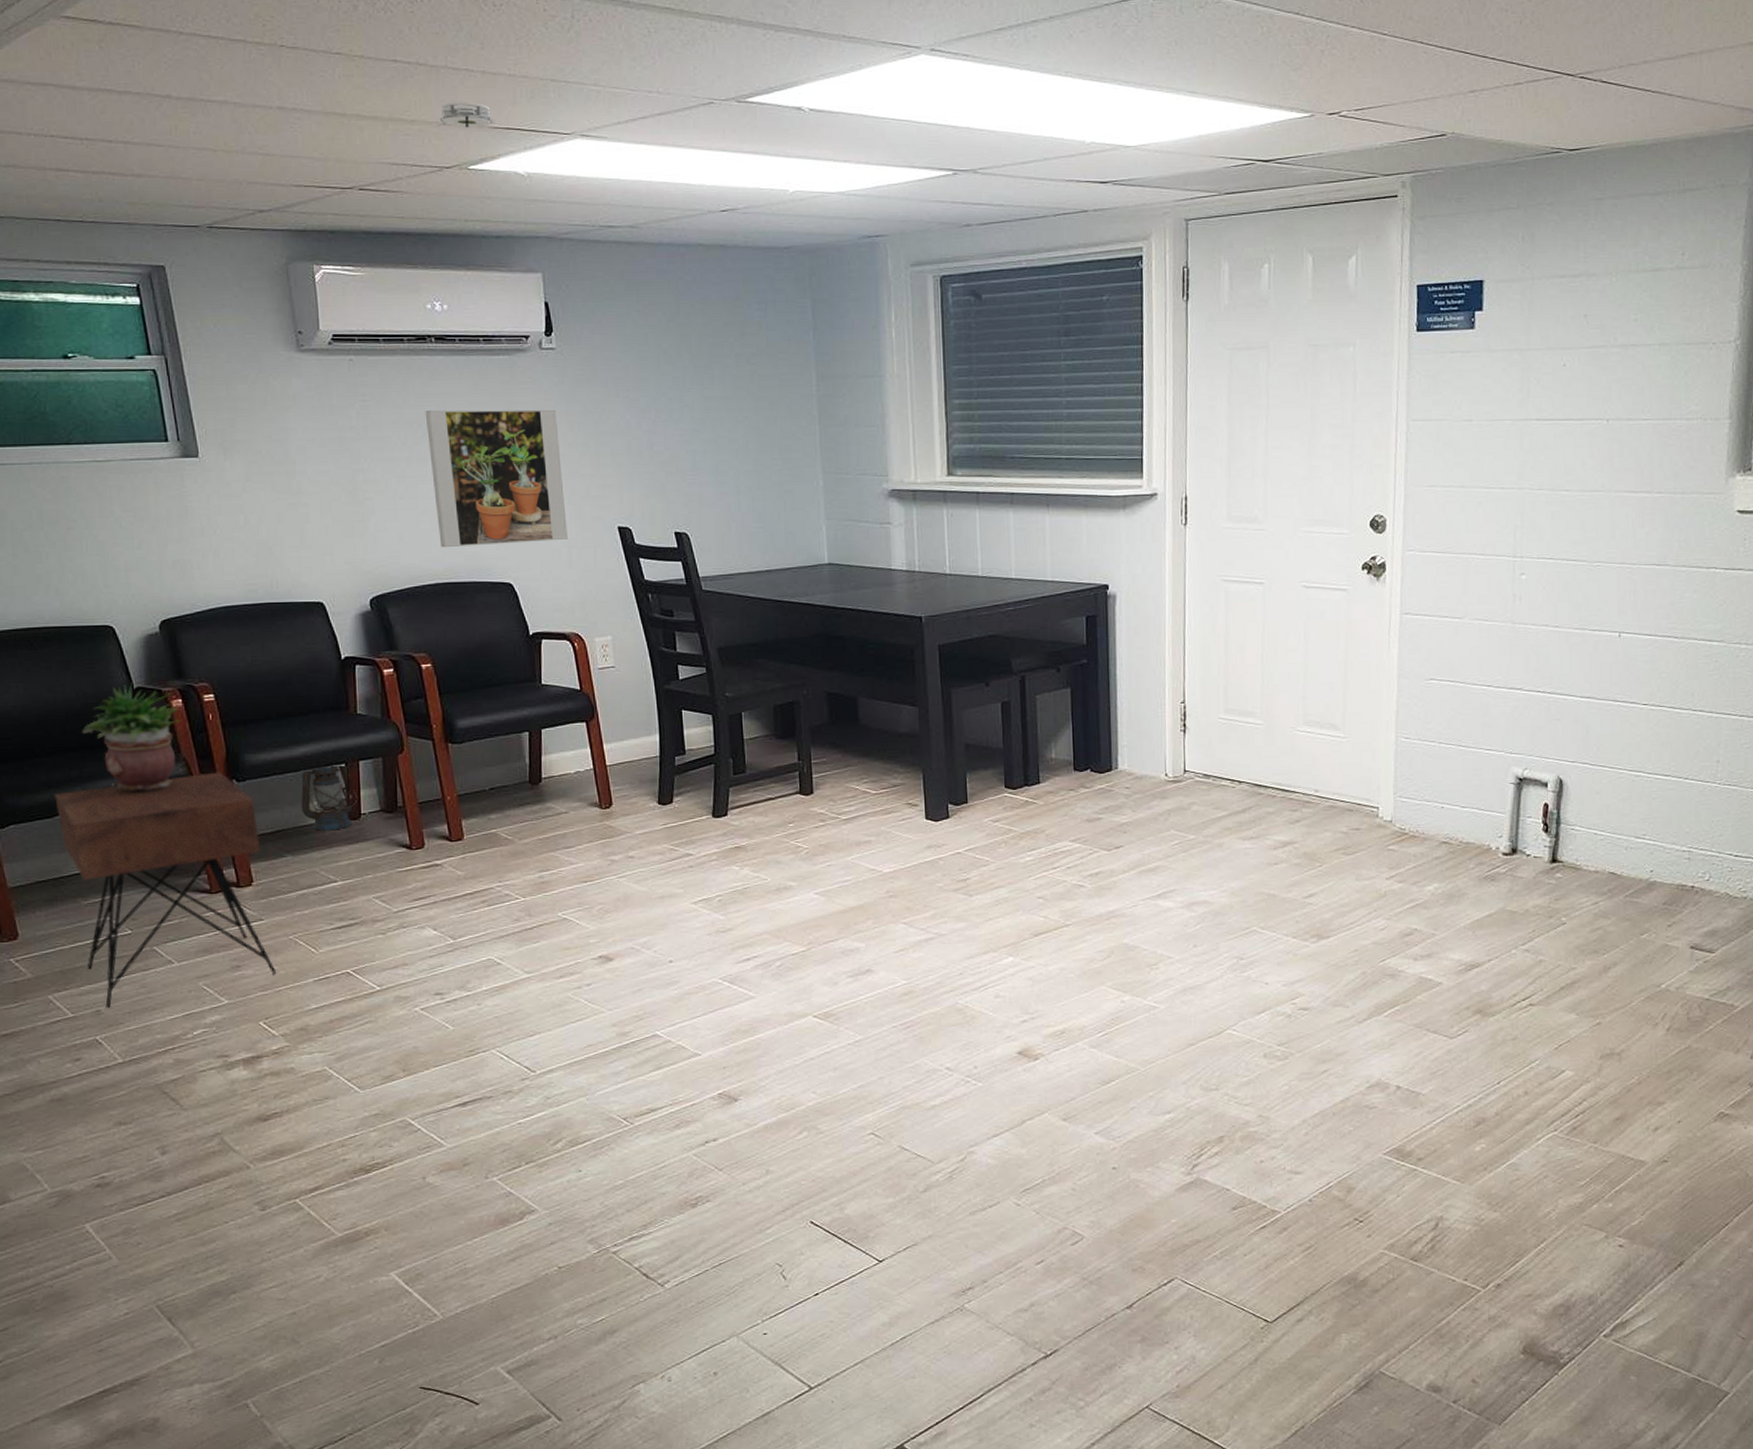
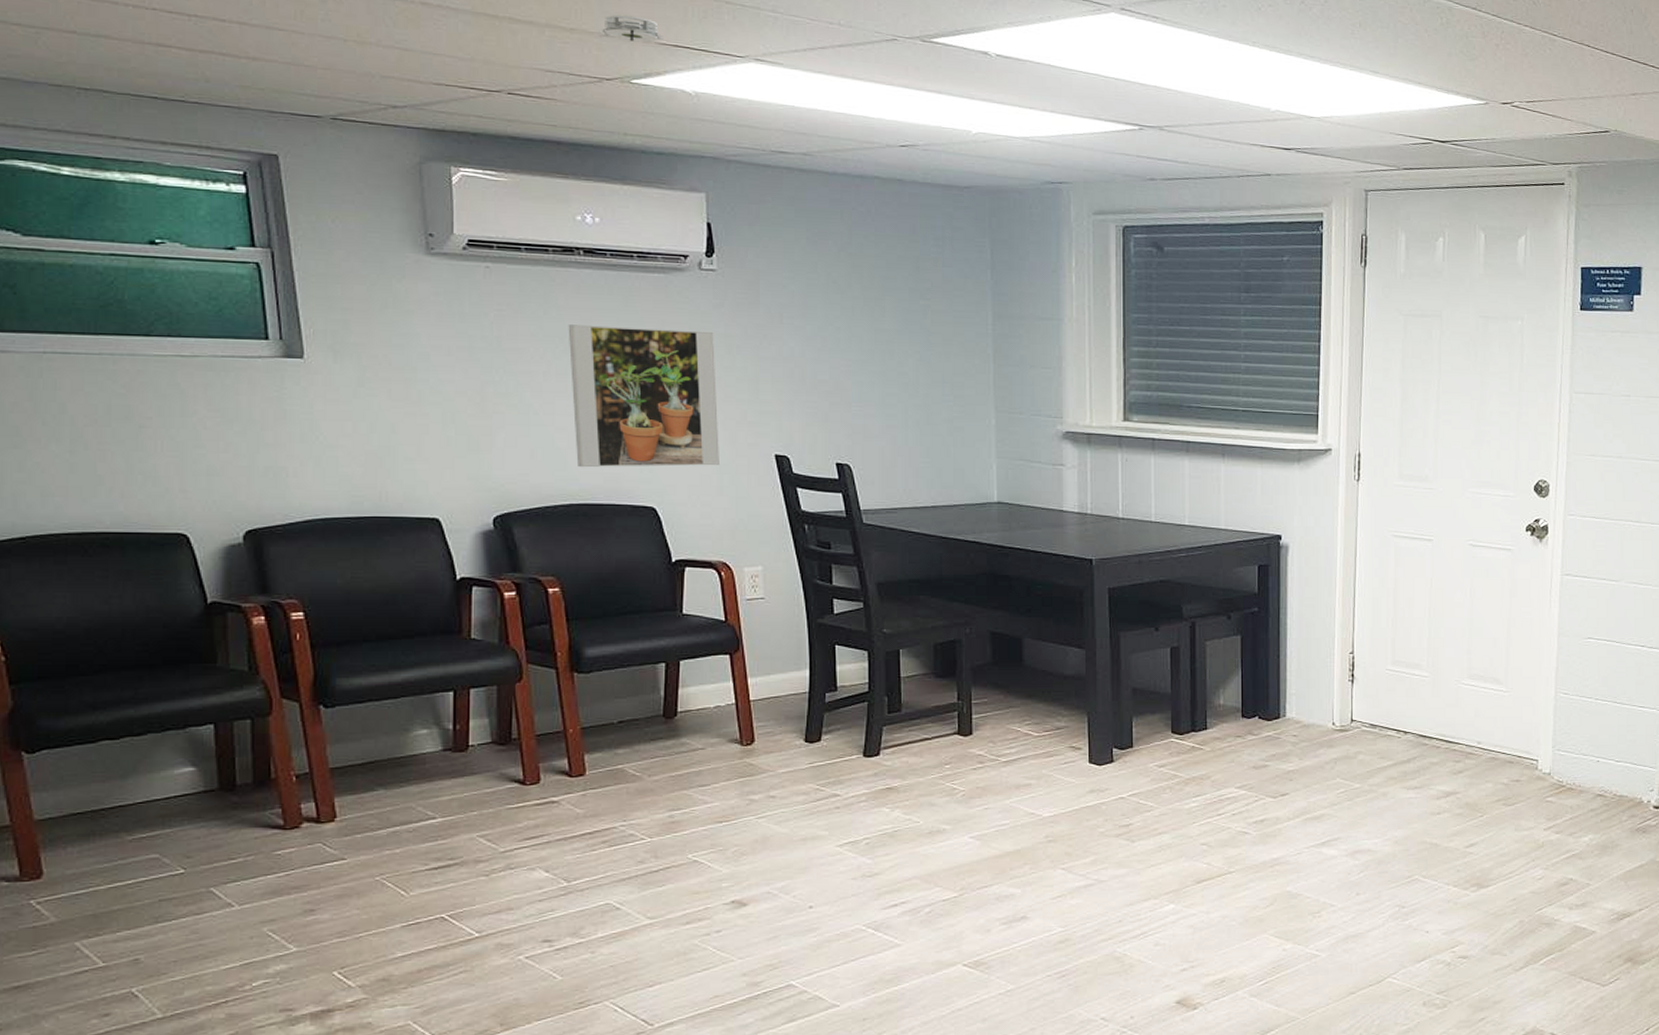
nightstand: present [55,772,277,1009] -> none [101,697,358,957]
potted plant: present [82,682,182,791] -> none [140,596,262,715]
lantern: present [301,765,358,831] -> none [399,692,466,763]

